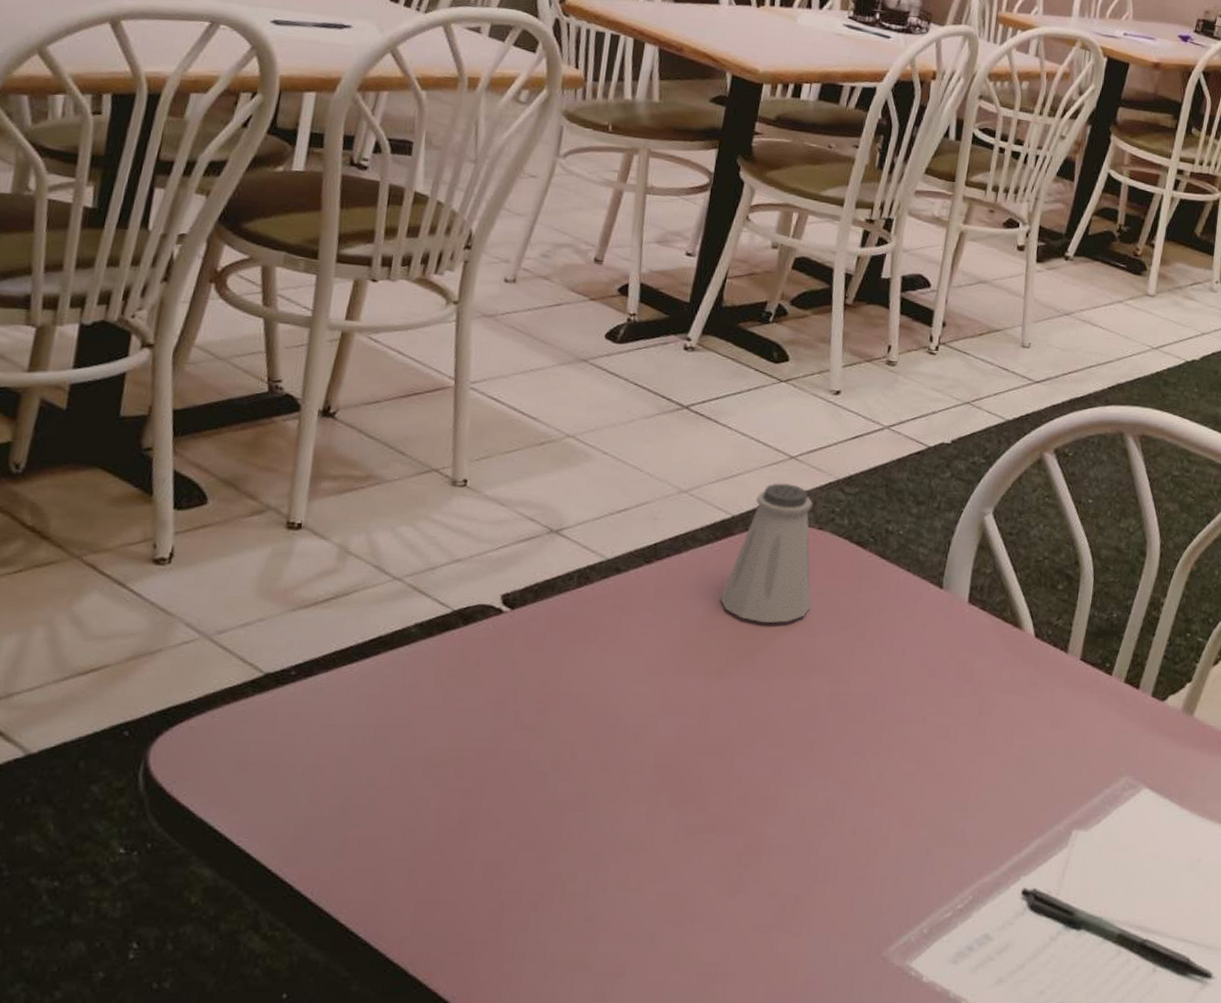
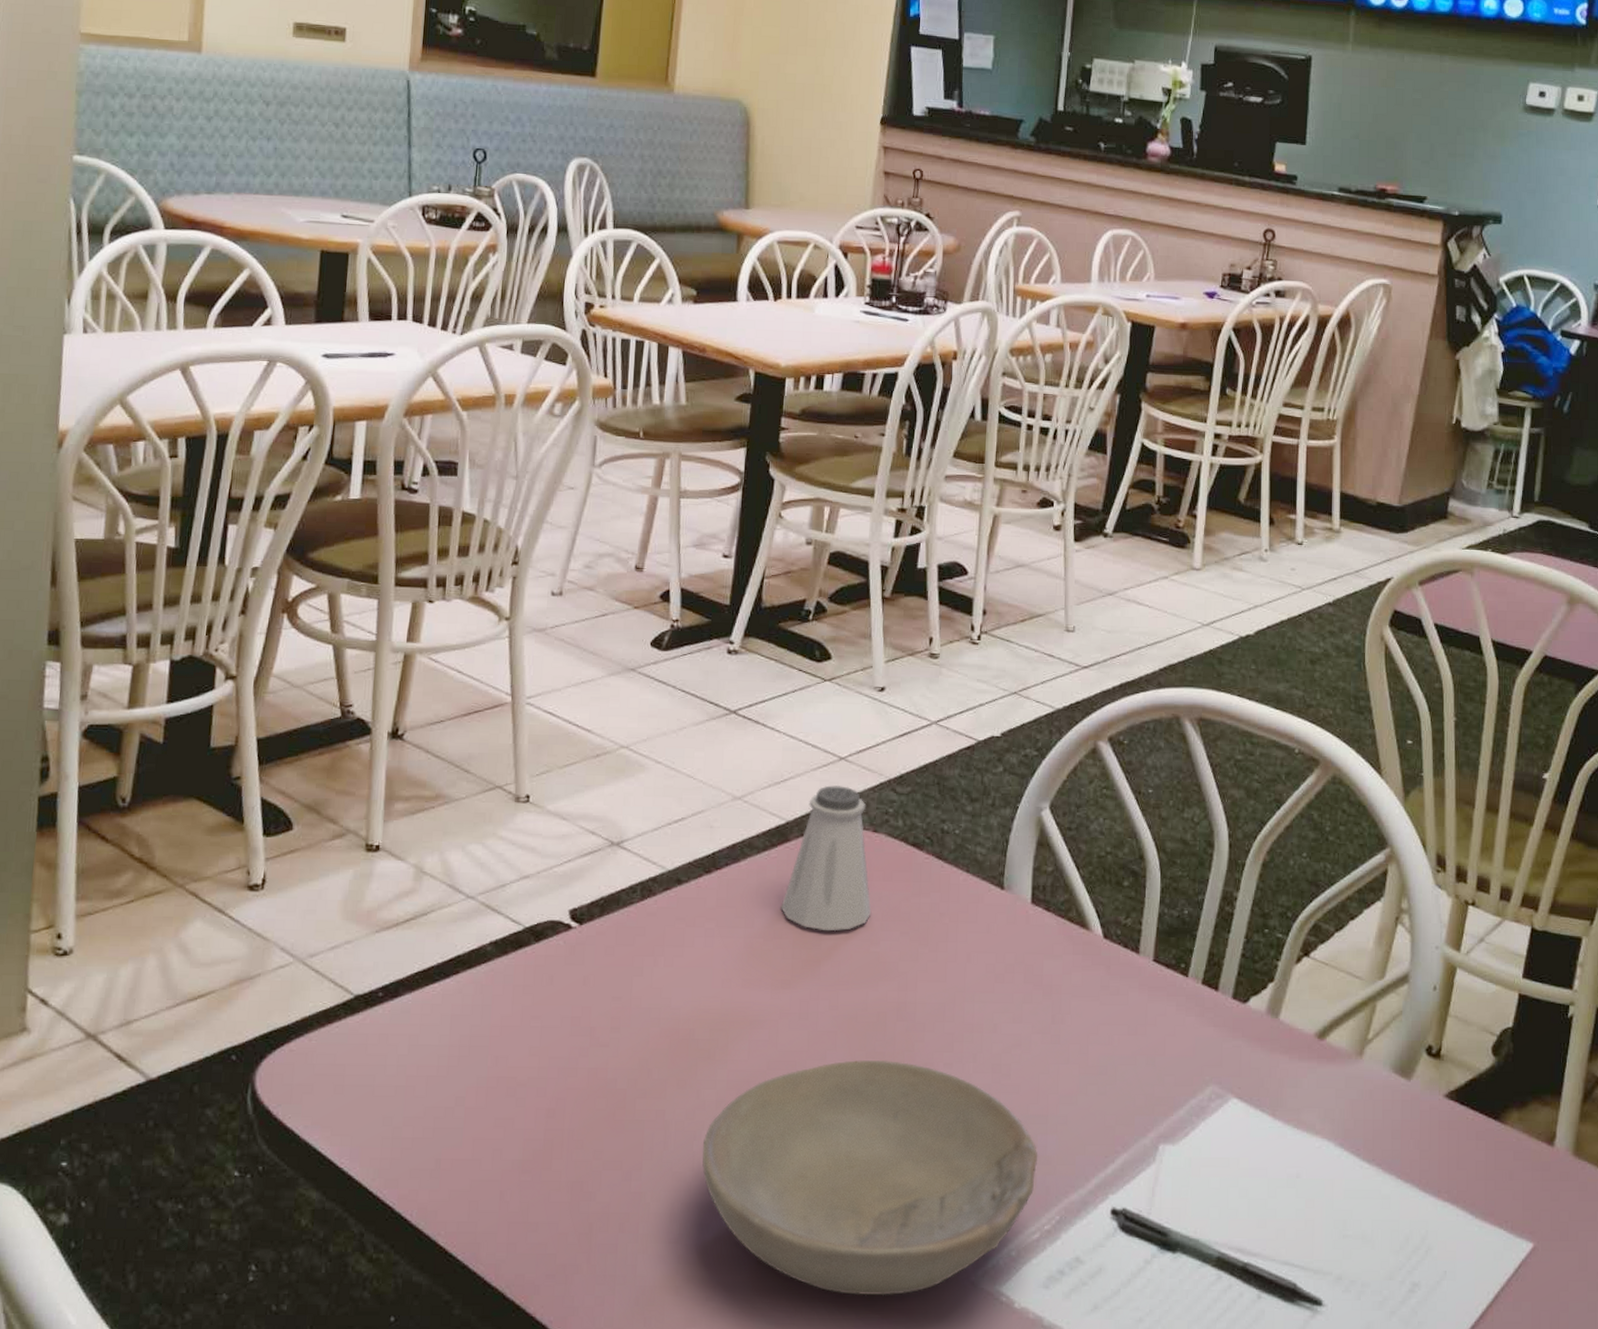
bowl: none [622,747,957,971] -> present [701,1059,1038,1296]

